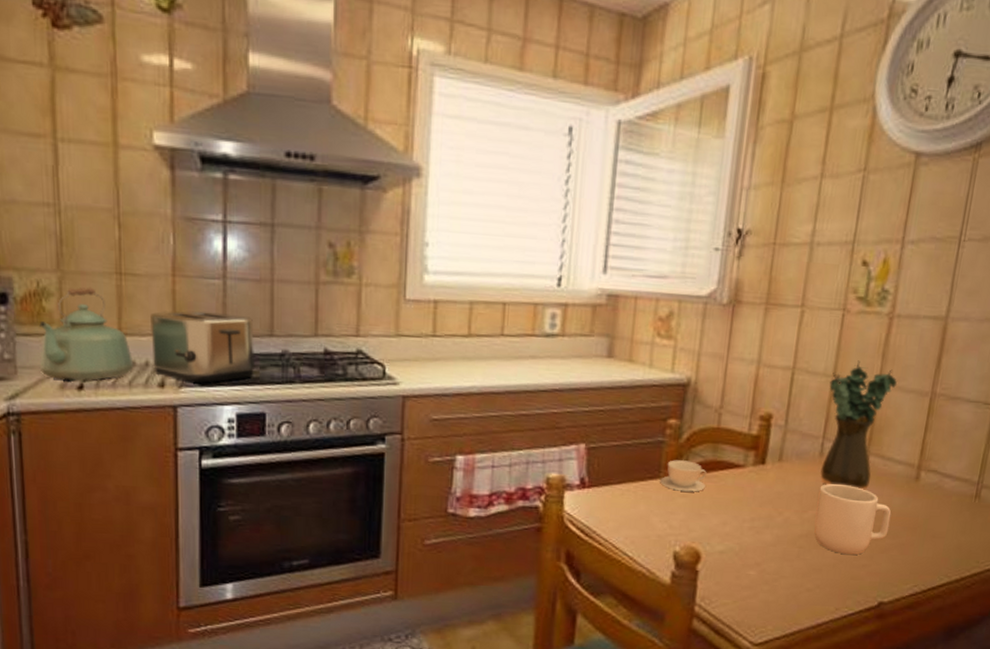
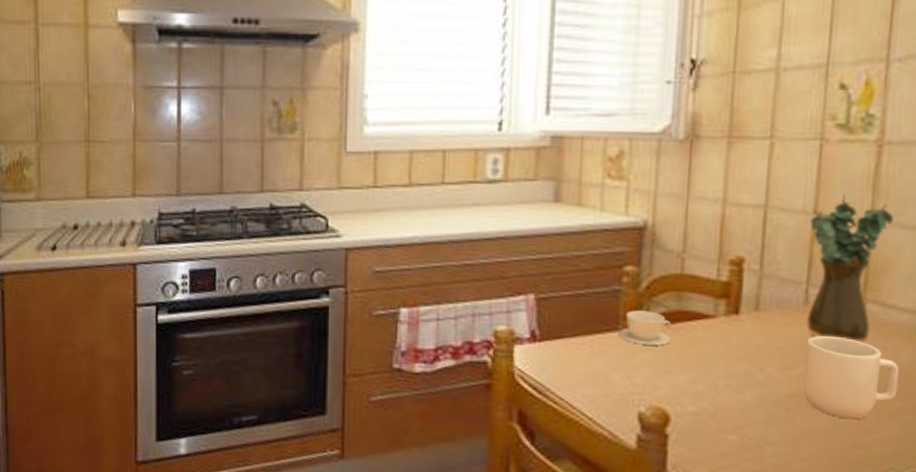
kettle: present [39,287,134,381] -> none [20,155,100,242]
toaster: present [150,310,254,384] -> none [114,172,205,242]

